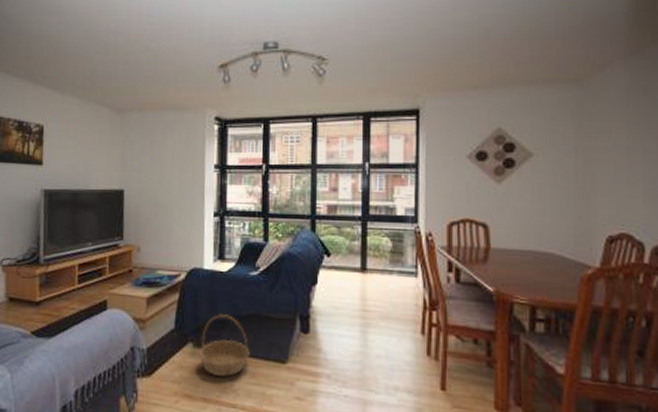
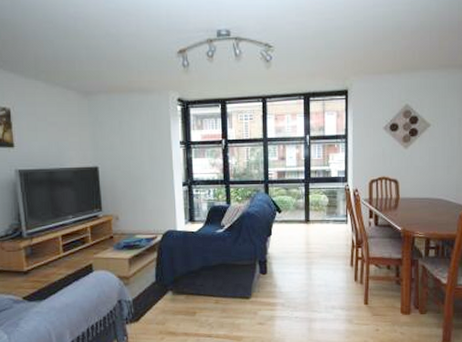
basket: present [199,313,250,377] -> none [178,265,220,315]

